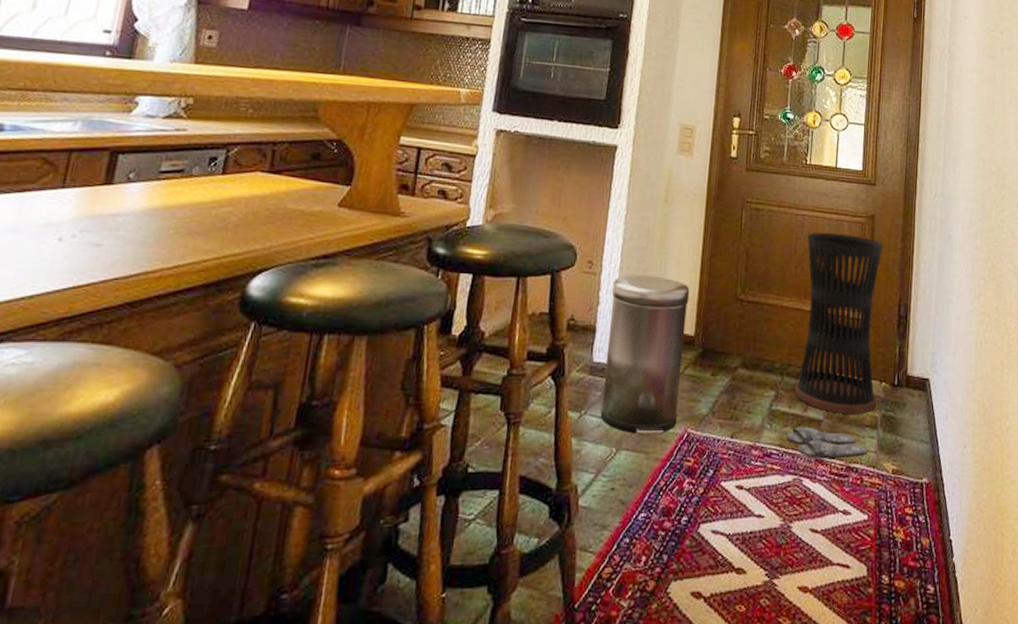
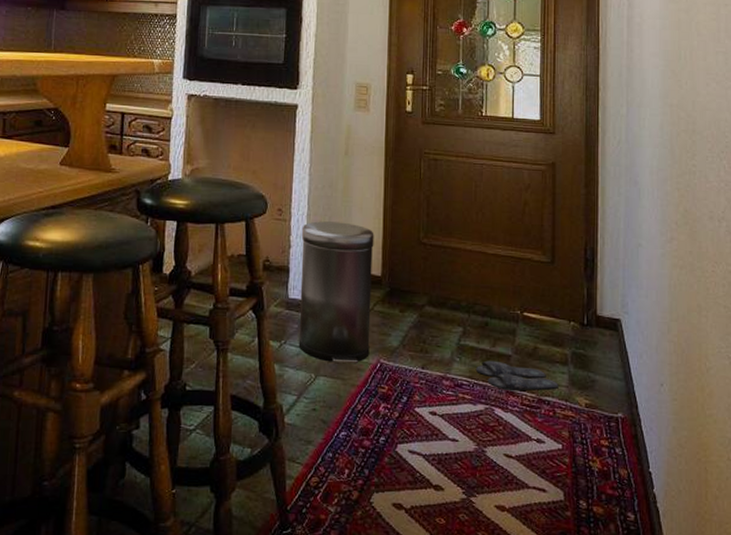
umbrella stand: present [795,232,884,414] -> none [482,180,566,351]

